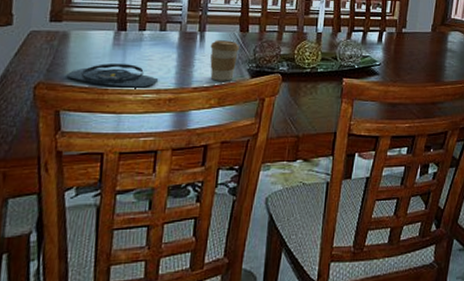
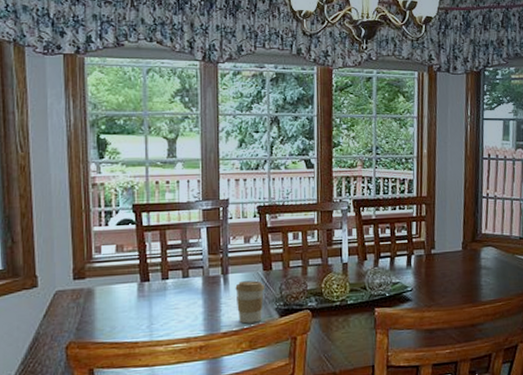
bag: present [65,63,159,88] -> none [94,315,187,339]

